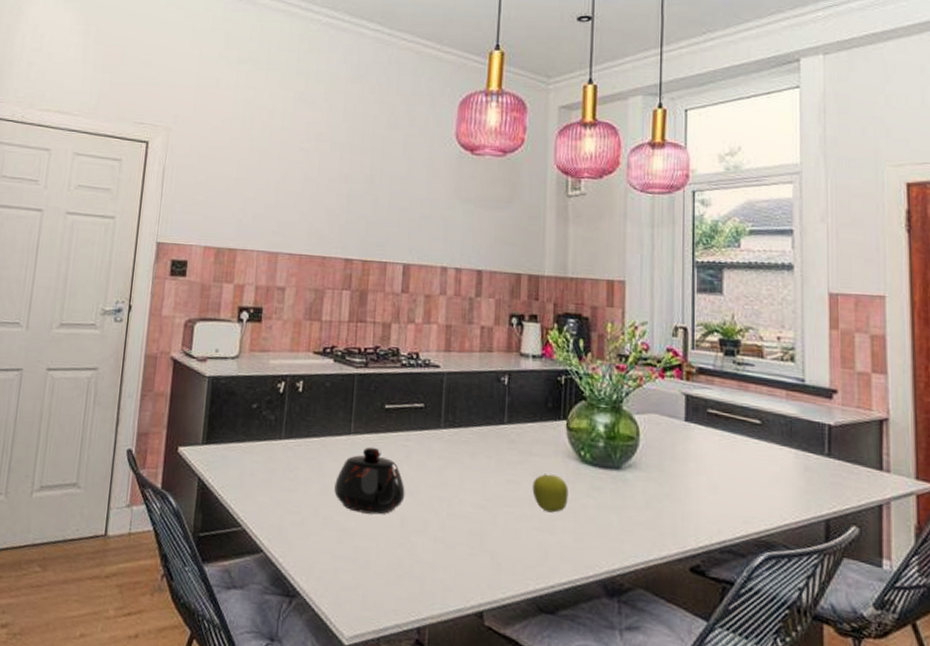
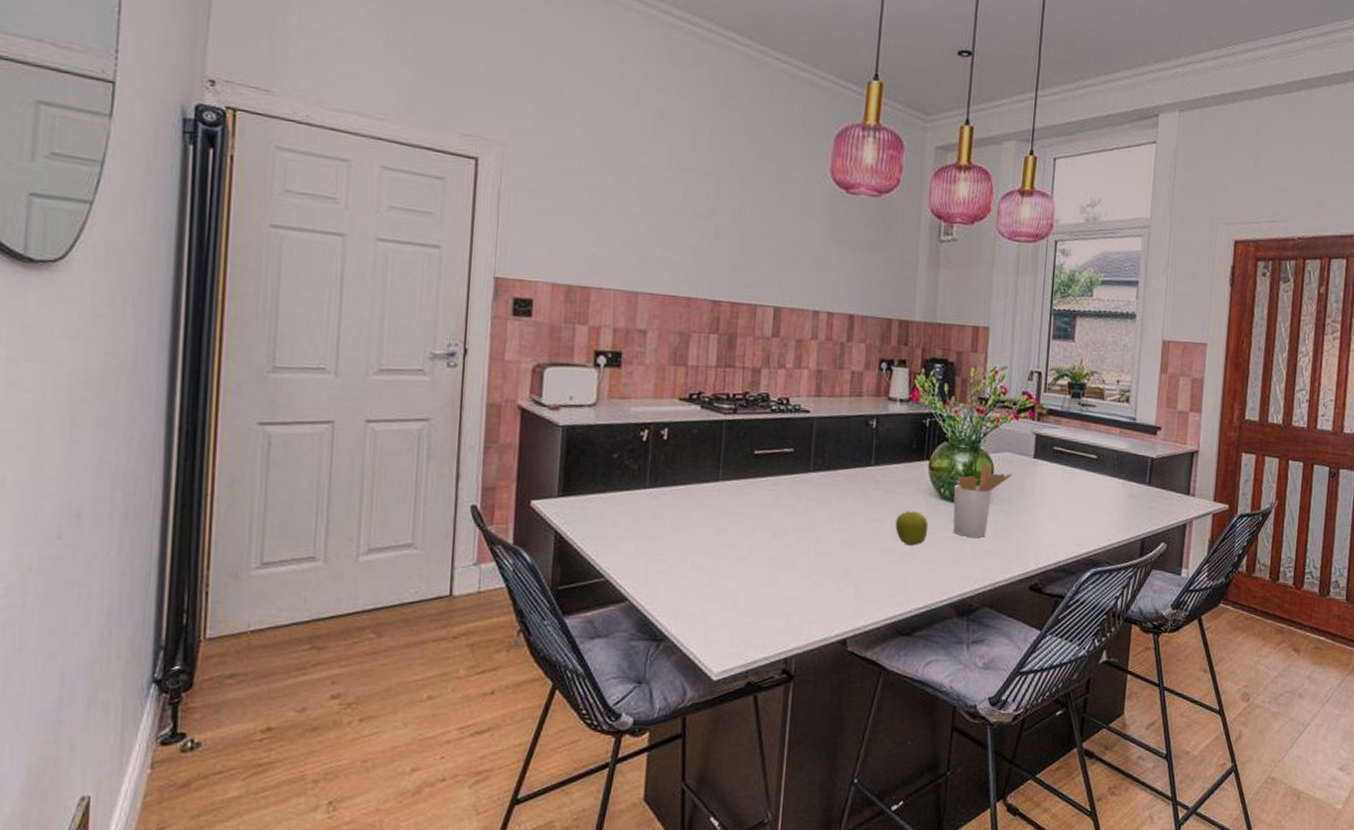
teapot: present [334,446,405,515] -> none [702,492,774,557]
utensil holder: none [595,427,660,508] -> present [953,465,1011,537]

